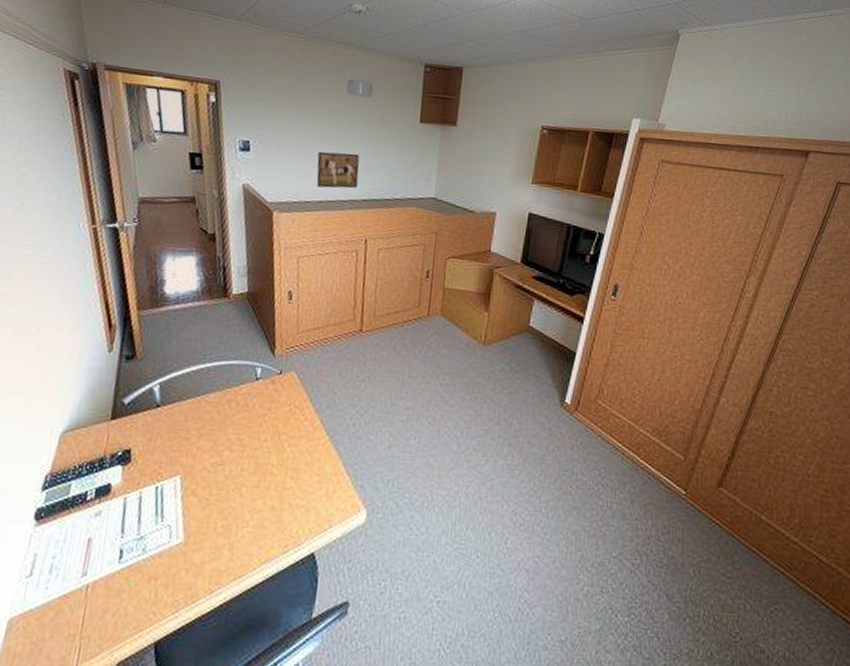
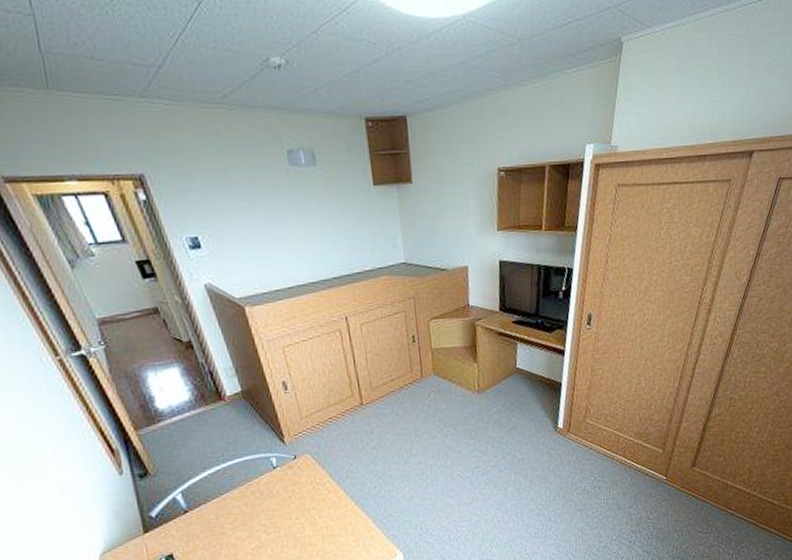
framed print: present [316,151,360,189] -> none [275,231,325,273]

